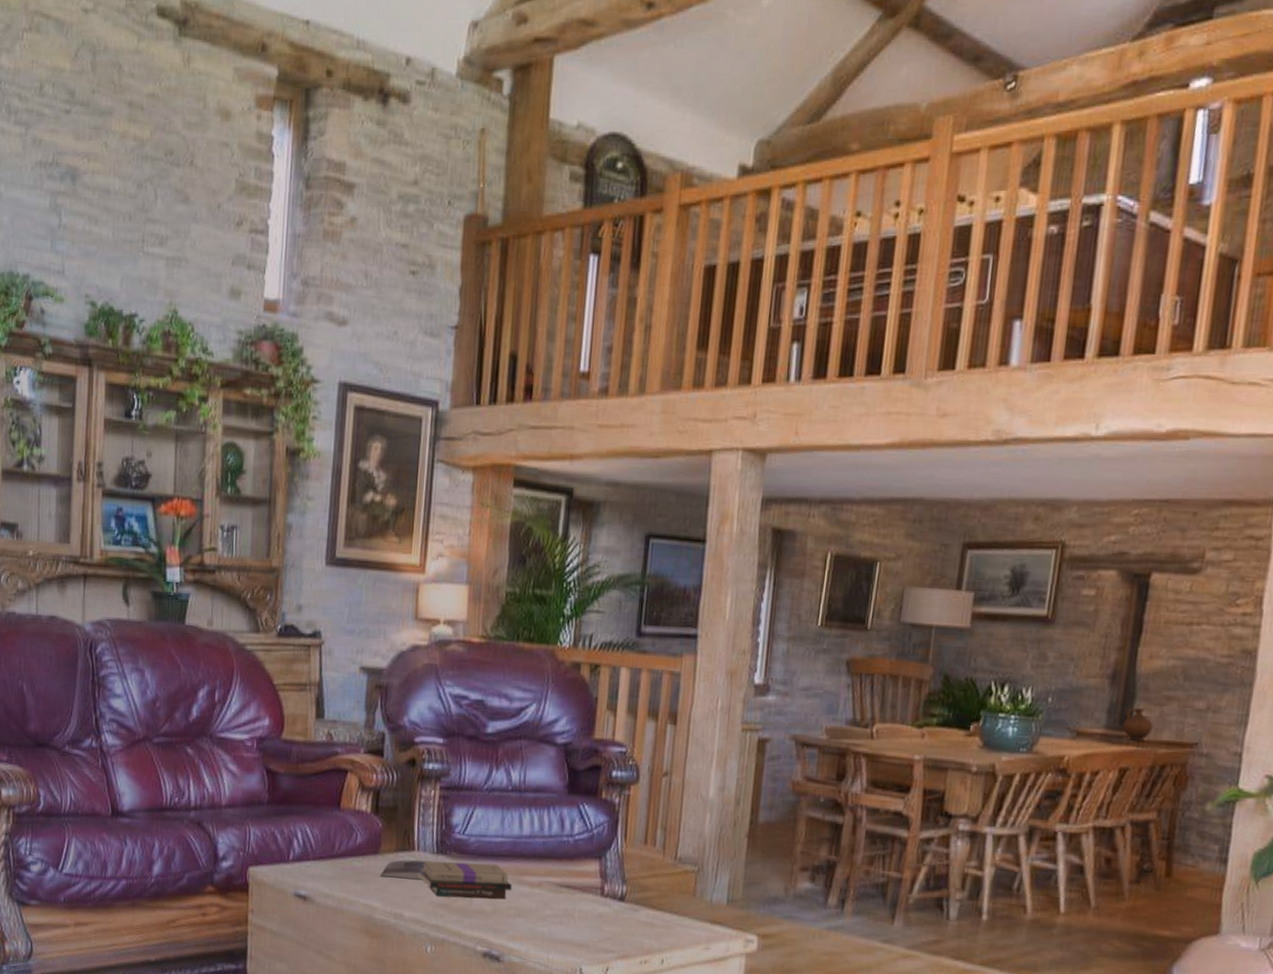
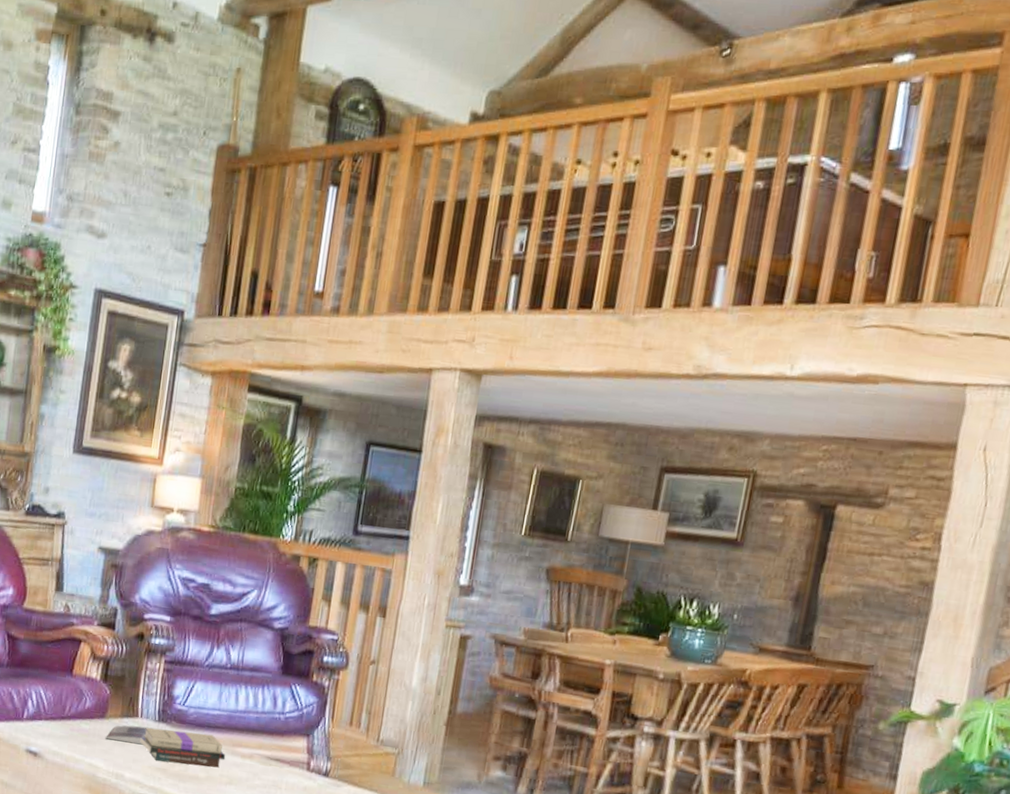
ceramic jug: present [1122,708,1153,741] -> none [803,629,832,661]

